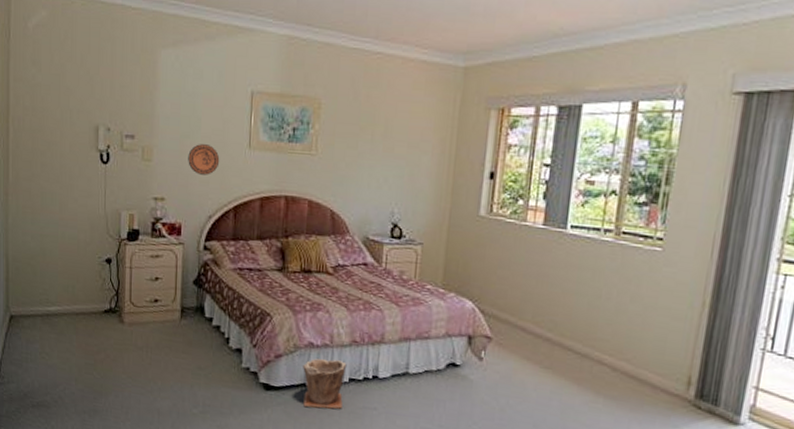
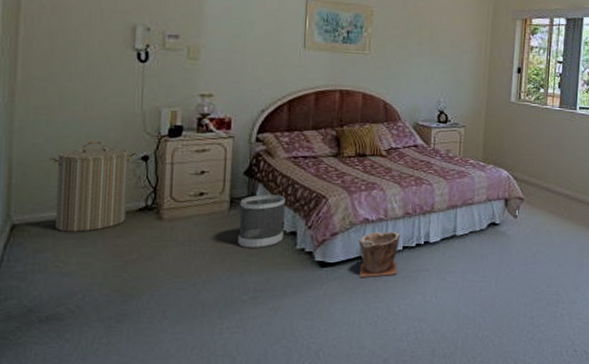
laundry hamper: none [35,241,102,328] -> present [50,141,137,232]
decorative plate: present [188,144,220,175] -> none [239,44,274,73]
wastebasket: none [188,306,231,363] -> present [238,194,286,248]

